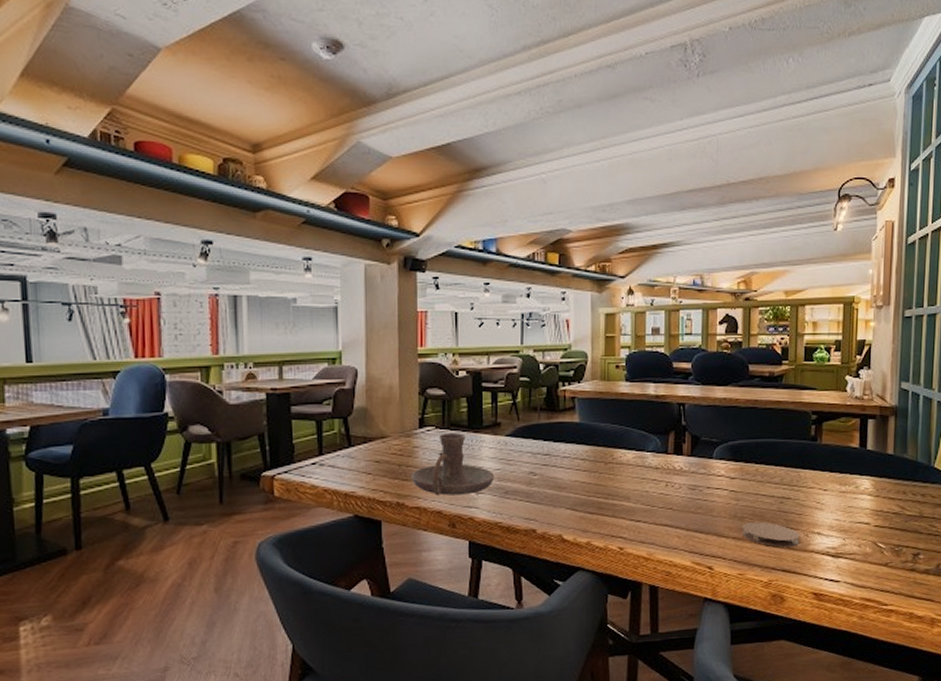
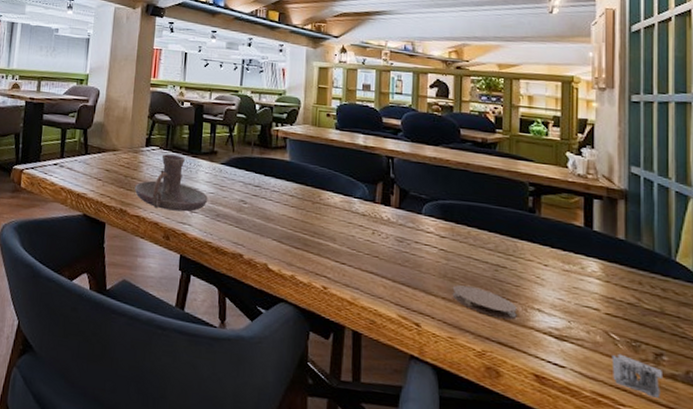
napkin holder: none [878,560,918,593] -> present [612,353,662,398]

